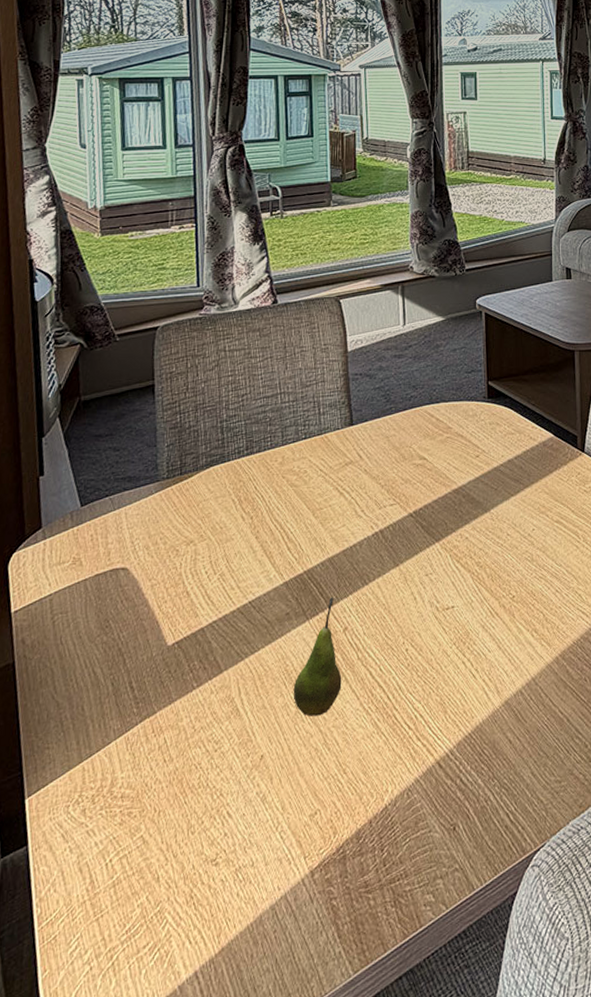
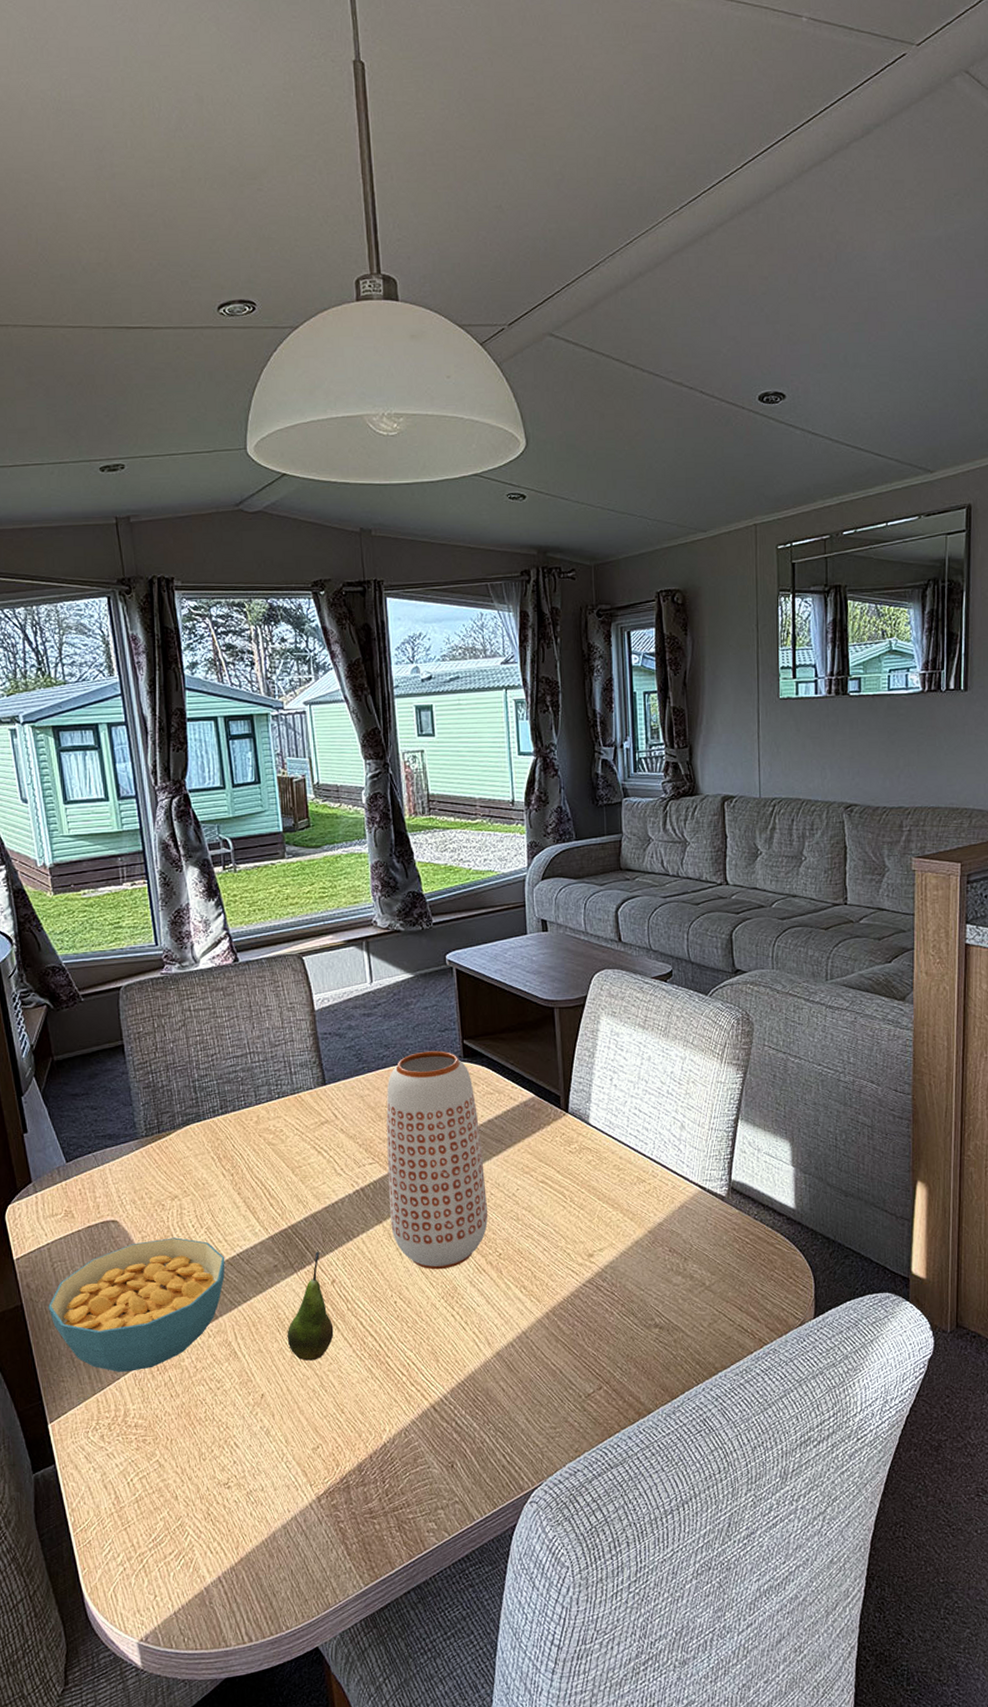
cereal bowl: none [42,585,236,736] -> present [48,1237,225,1372]
vase: none [407,391,503,615] -> present [386,1050,488,1270]

